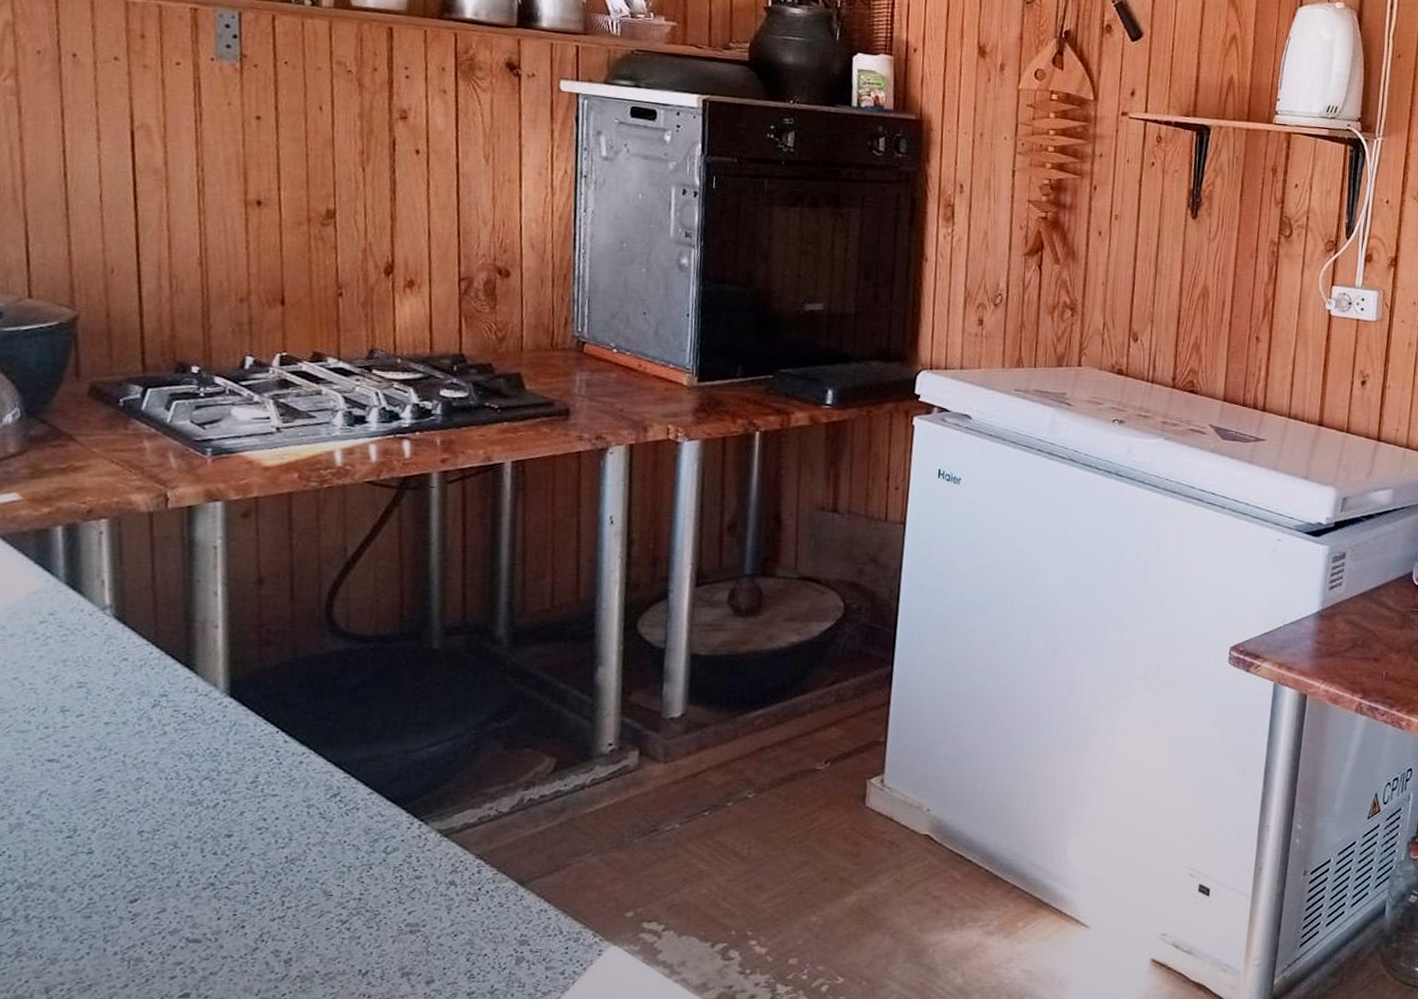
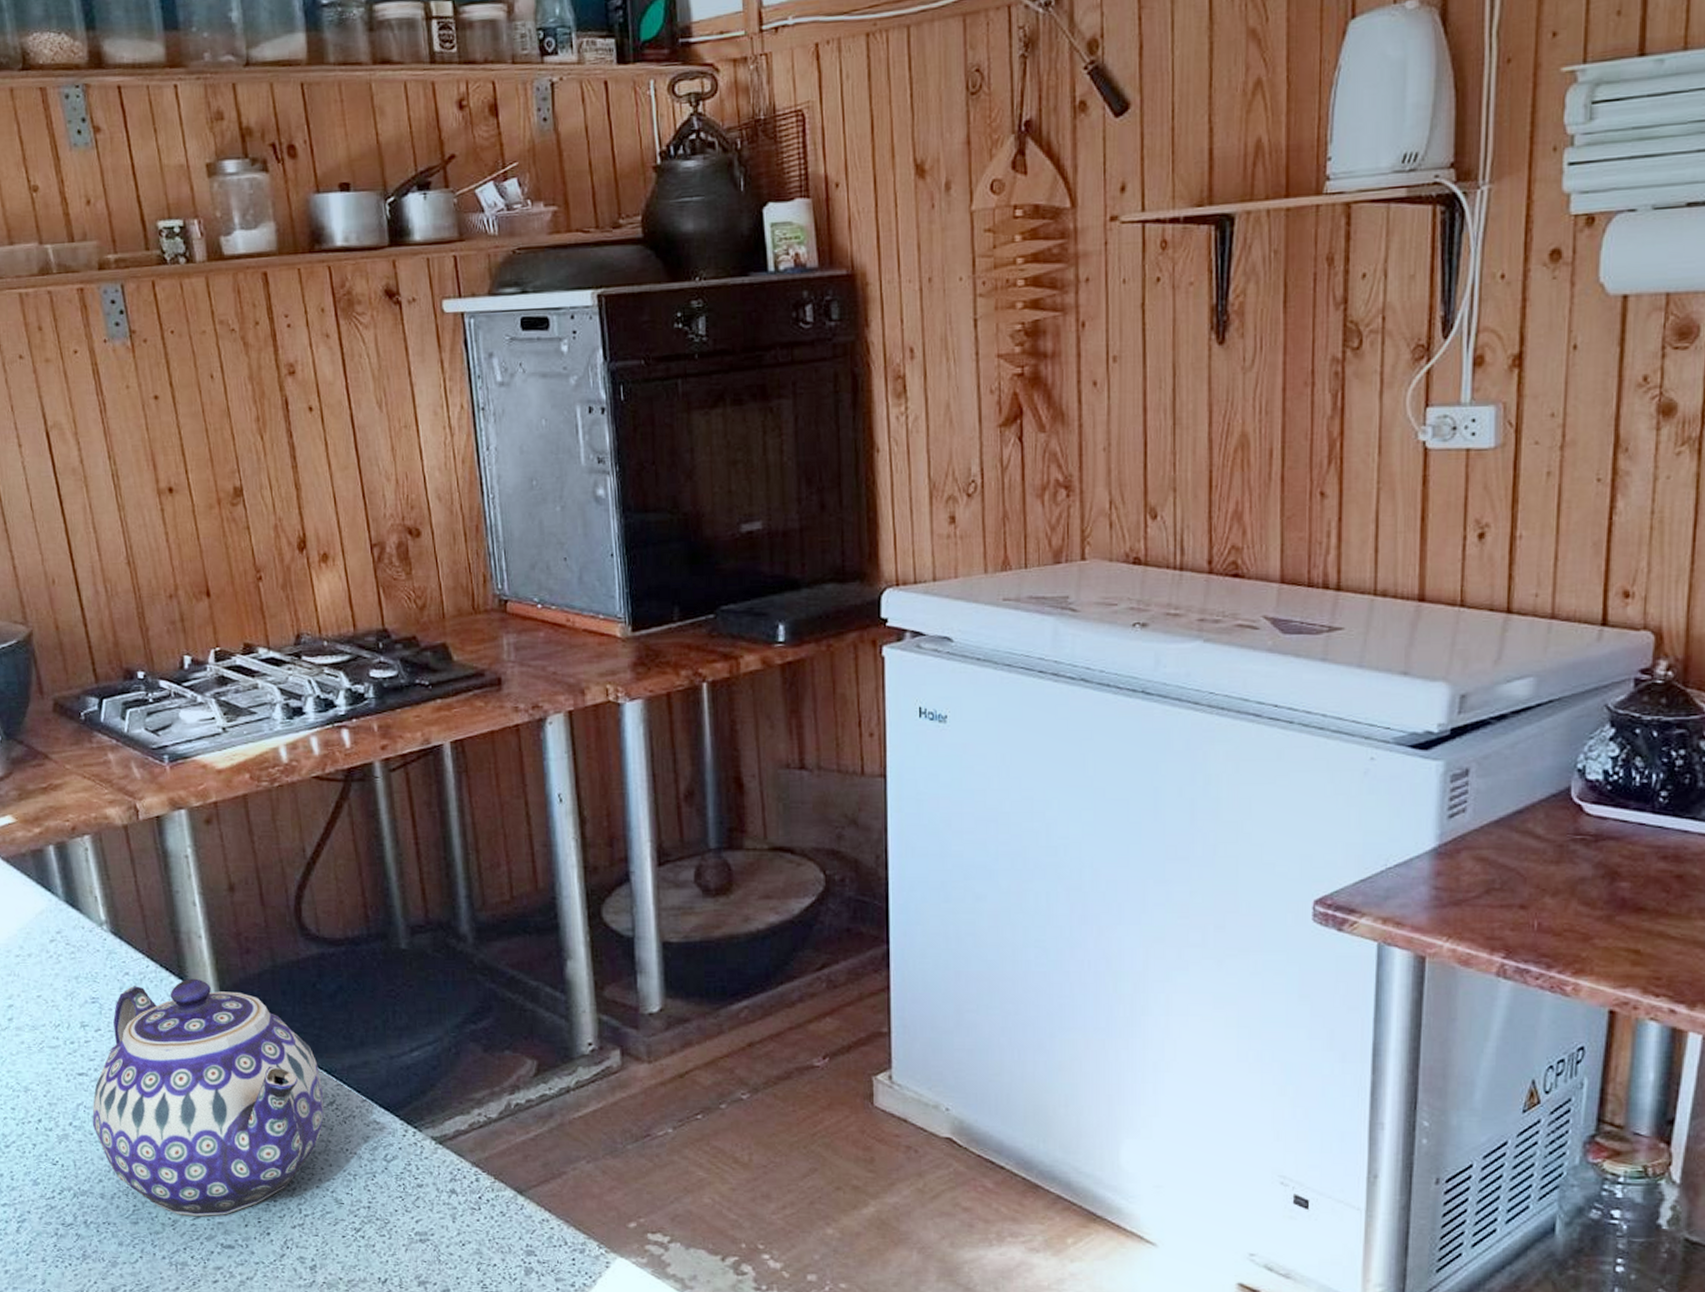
teapot: none [55,667,328,909] -> present [92,978,324,1216]

